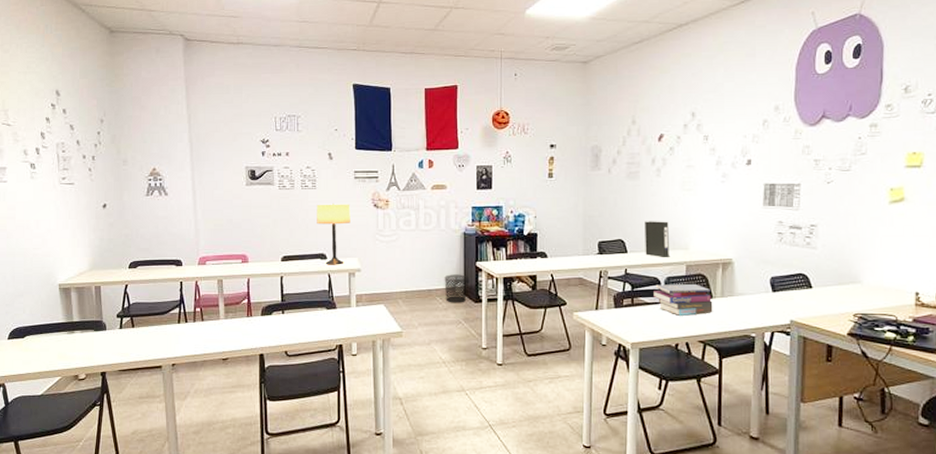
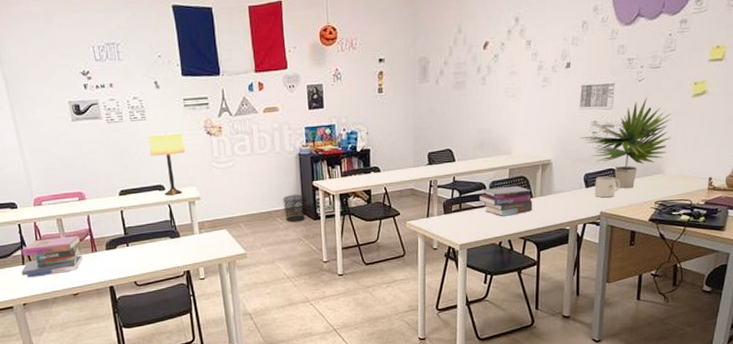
books: none [176,298,238,337] -> present [21,235,84,278]
binder: present [645,221,669,258] -> none [471,128,494,164]
plant: none [764,201,868,297] -> present [579,97,672,189]
mug: none [783,281,812,305] -> present [594,176,620,198]

